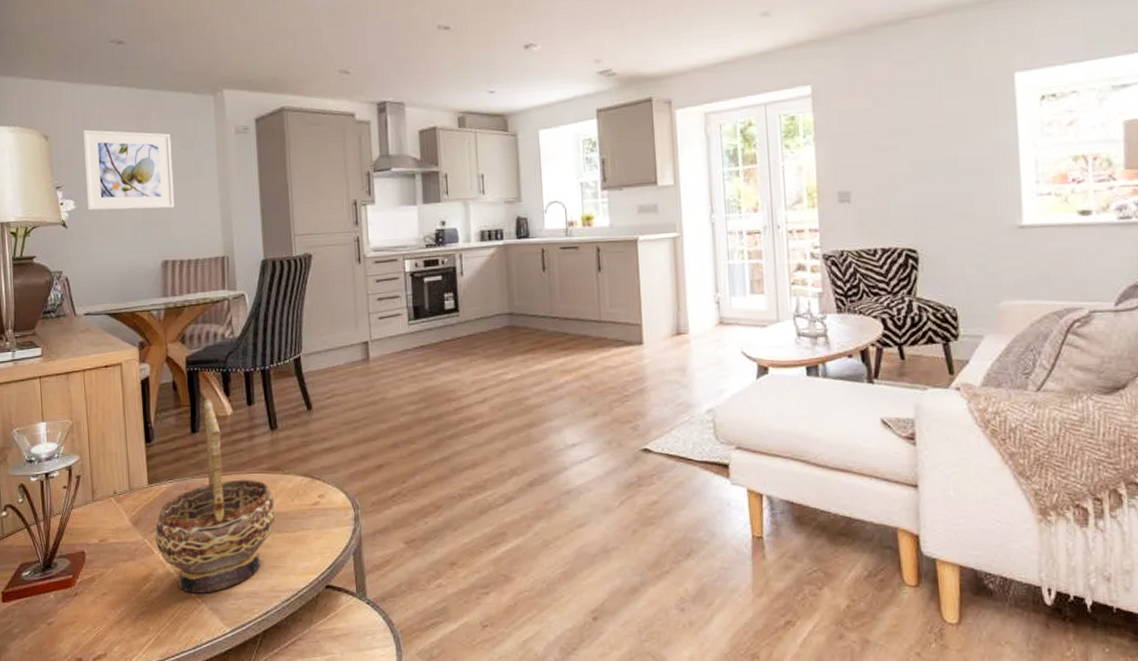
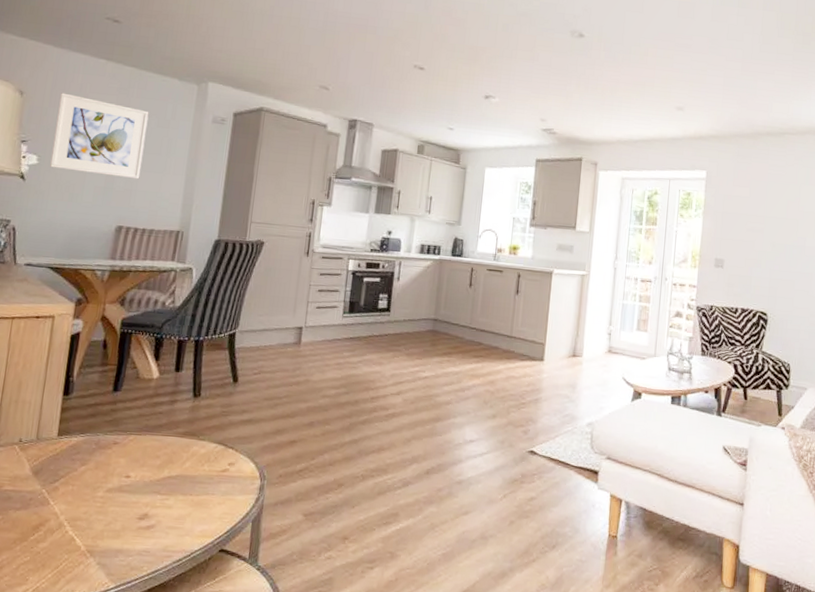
decorative bowl: present [155,398,276,593] -> none [53,360,184,548]

